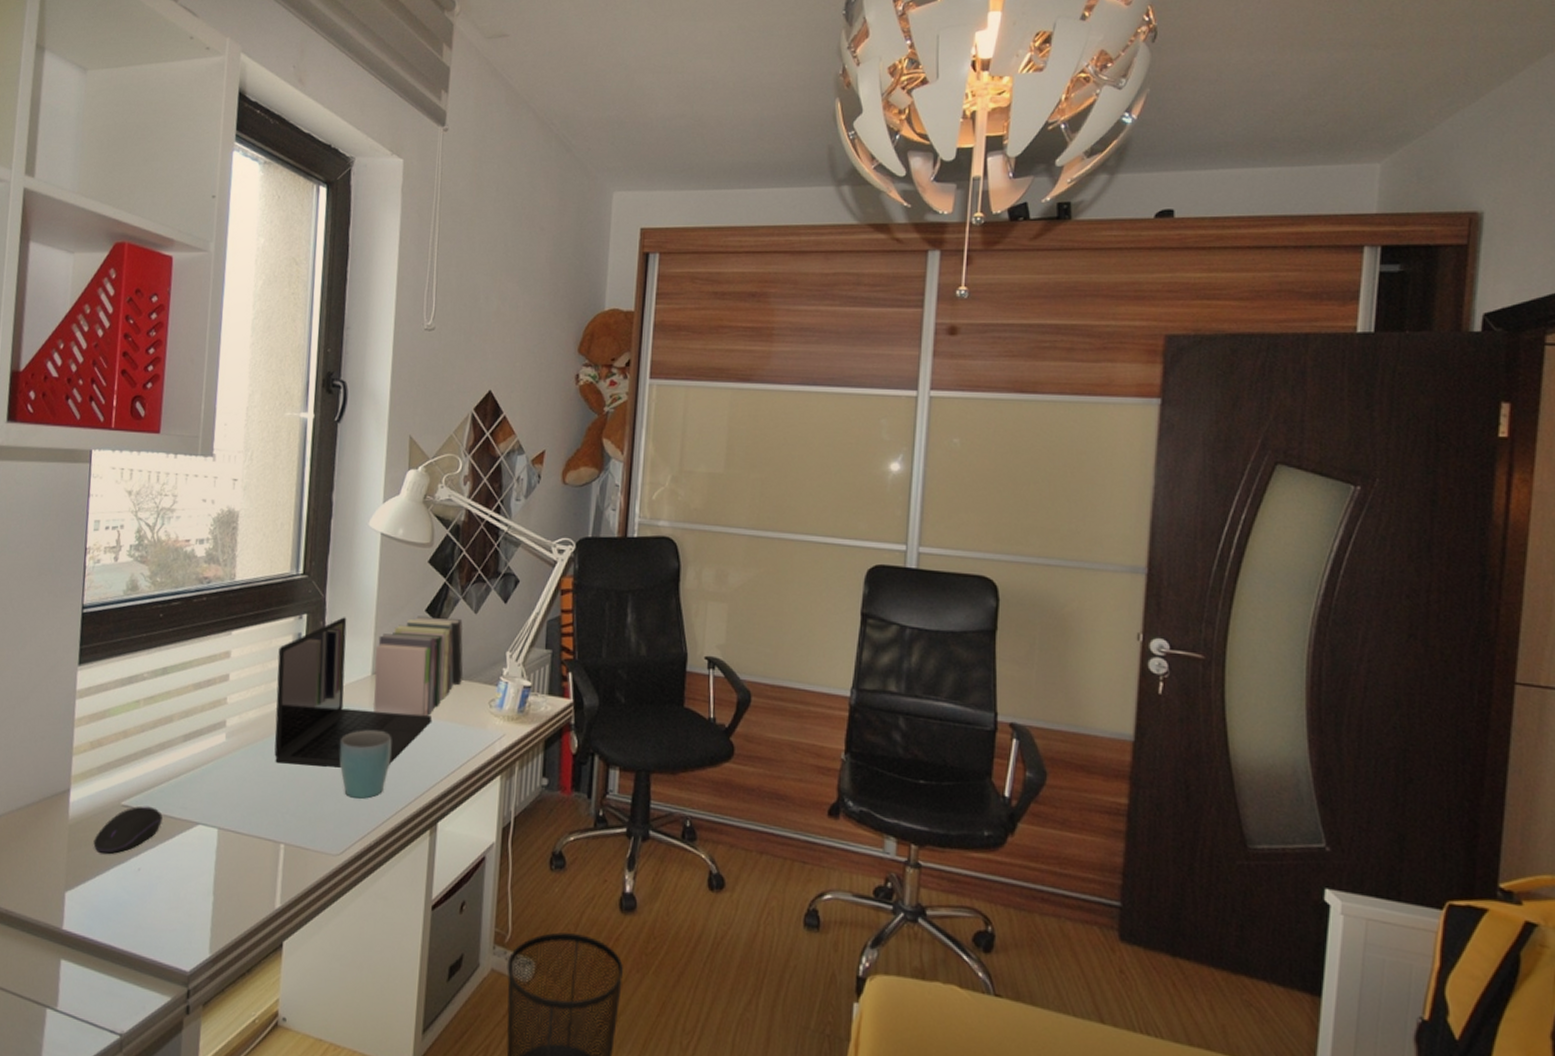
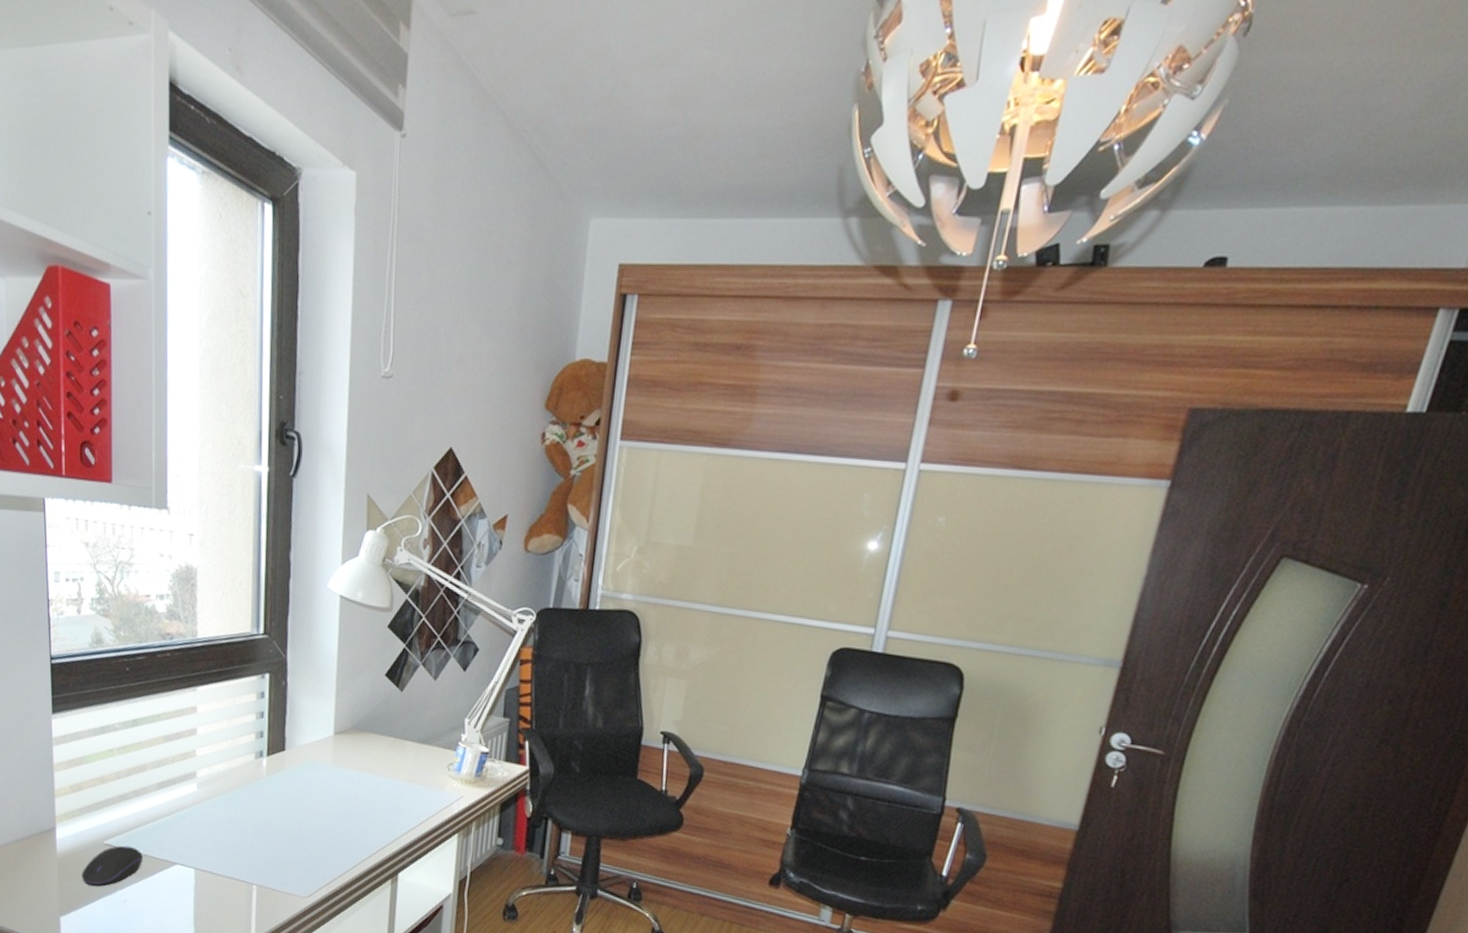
laptop: present [274,617,431,768] -> none [242,678,392,820]
mug: present [339,730,392,799] -> none [305,786,355,849]
books: present [373,616,464,716] -> none [336,680,423,776]

